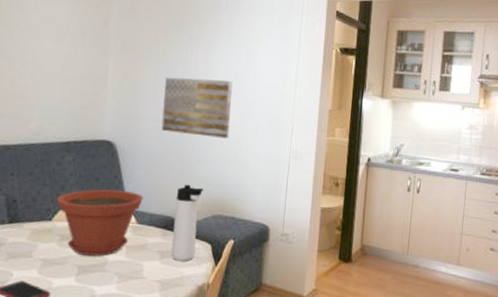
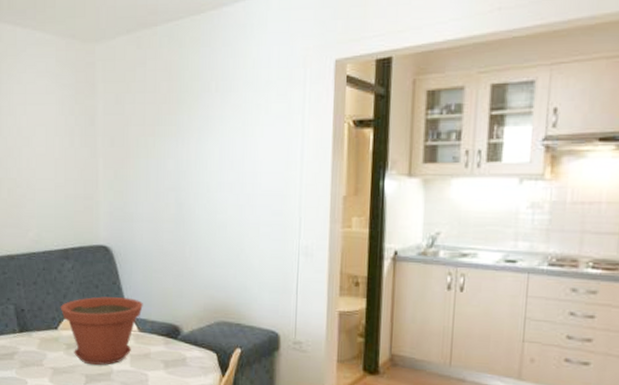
wall art: present [161,77,233,140] -> none [156,171,229,238]
thermos bottle: present [171,184,204,261] -> none [175,288,205,371]

